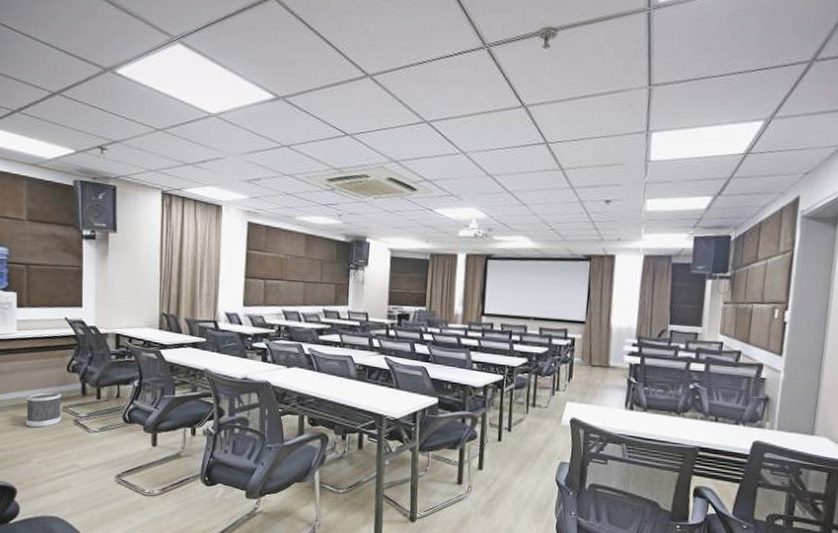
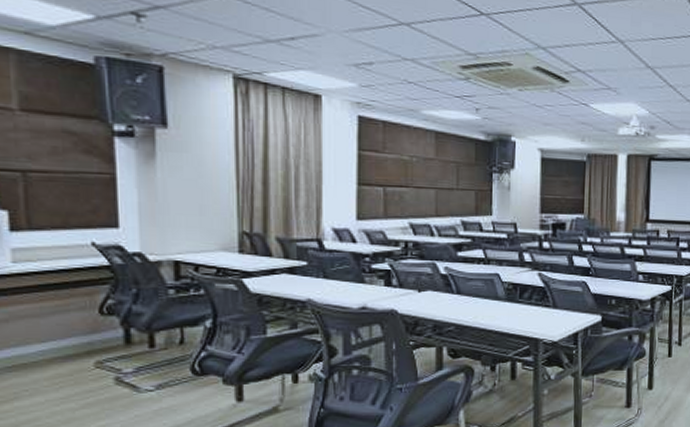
wastebasket: present [26,391,62,428] -> none [34,343,94,394]

